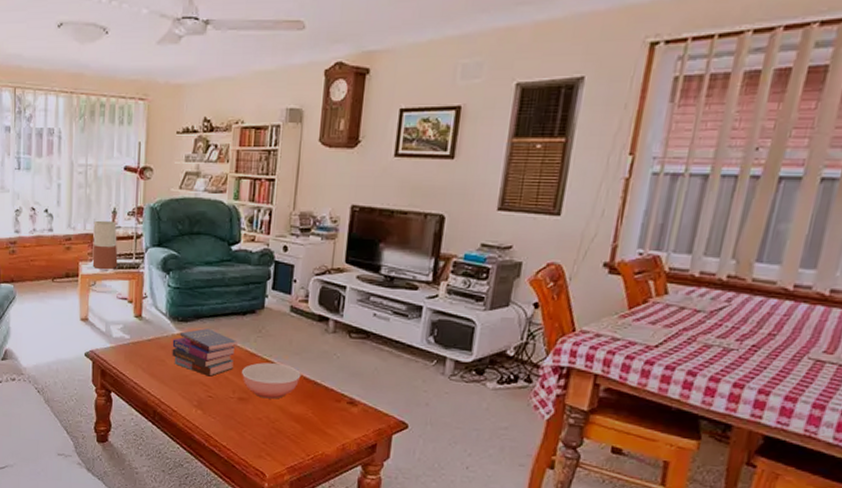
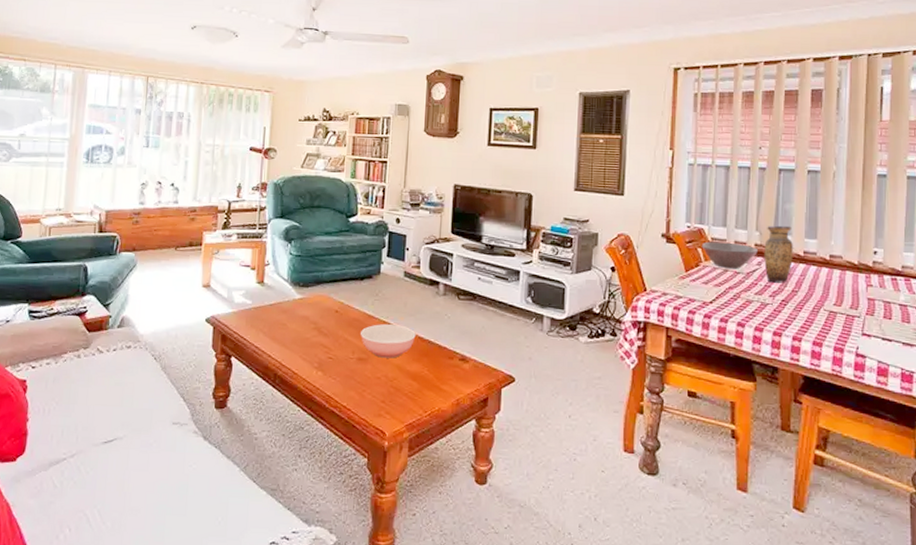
vase: present [92,220,118,270] -> none [216,194,242,239]
books: present [172,328,238,377] -> none [293,293,356,339]
bowl: none [654,272,730,306] -> present [702,241,758,268]
vase: none [735,251,783,323] -> present [764,225,793,282]

